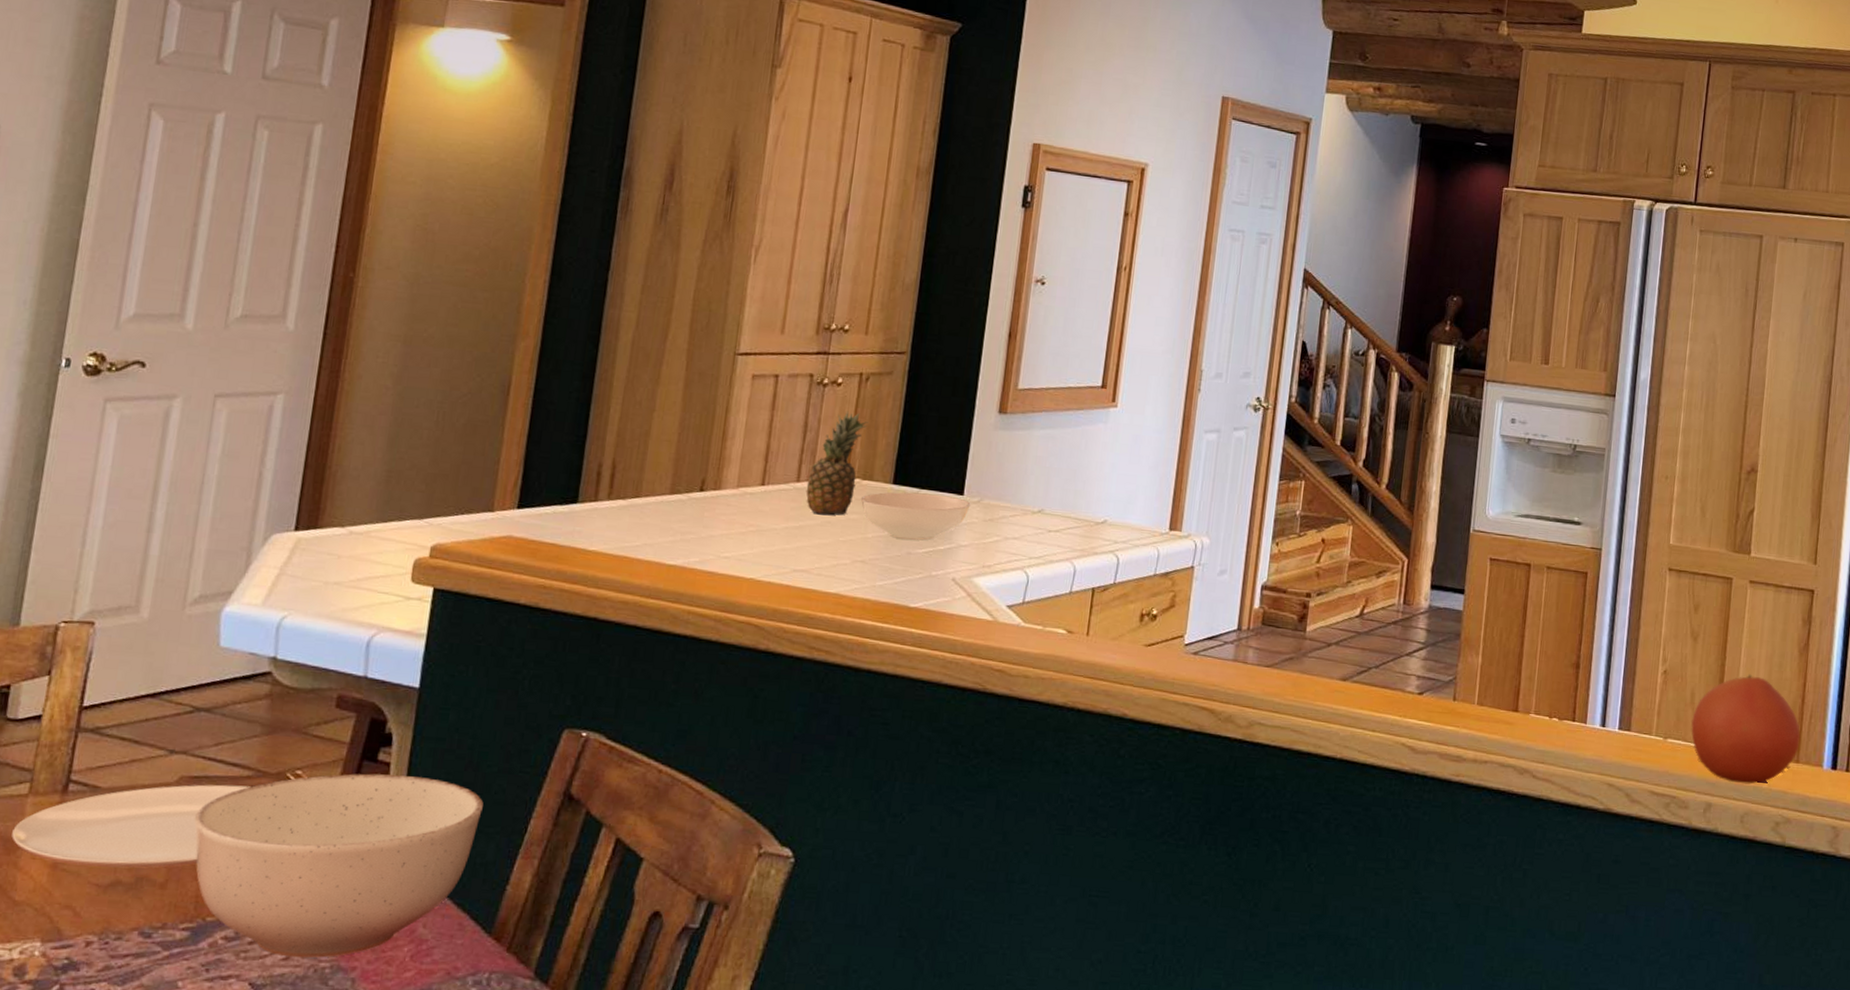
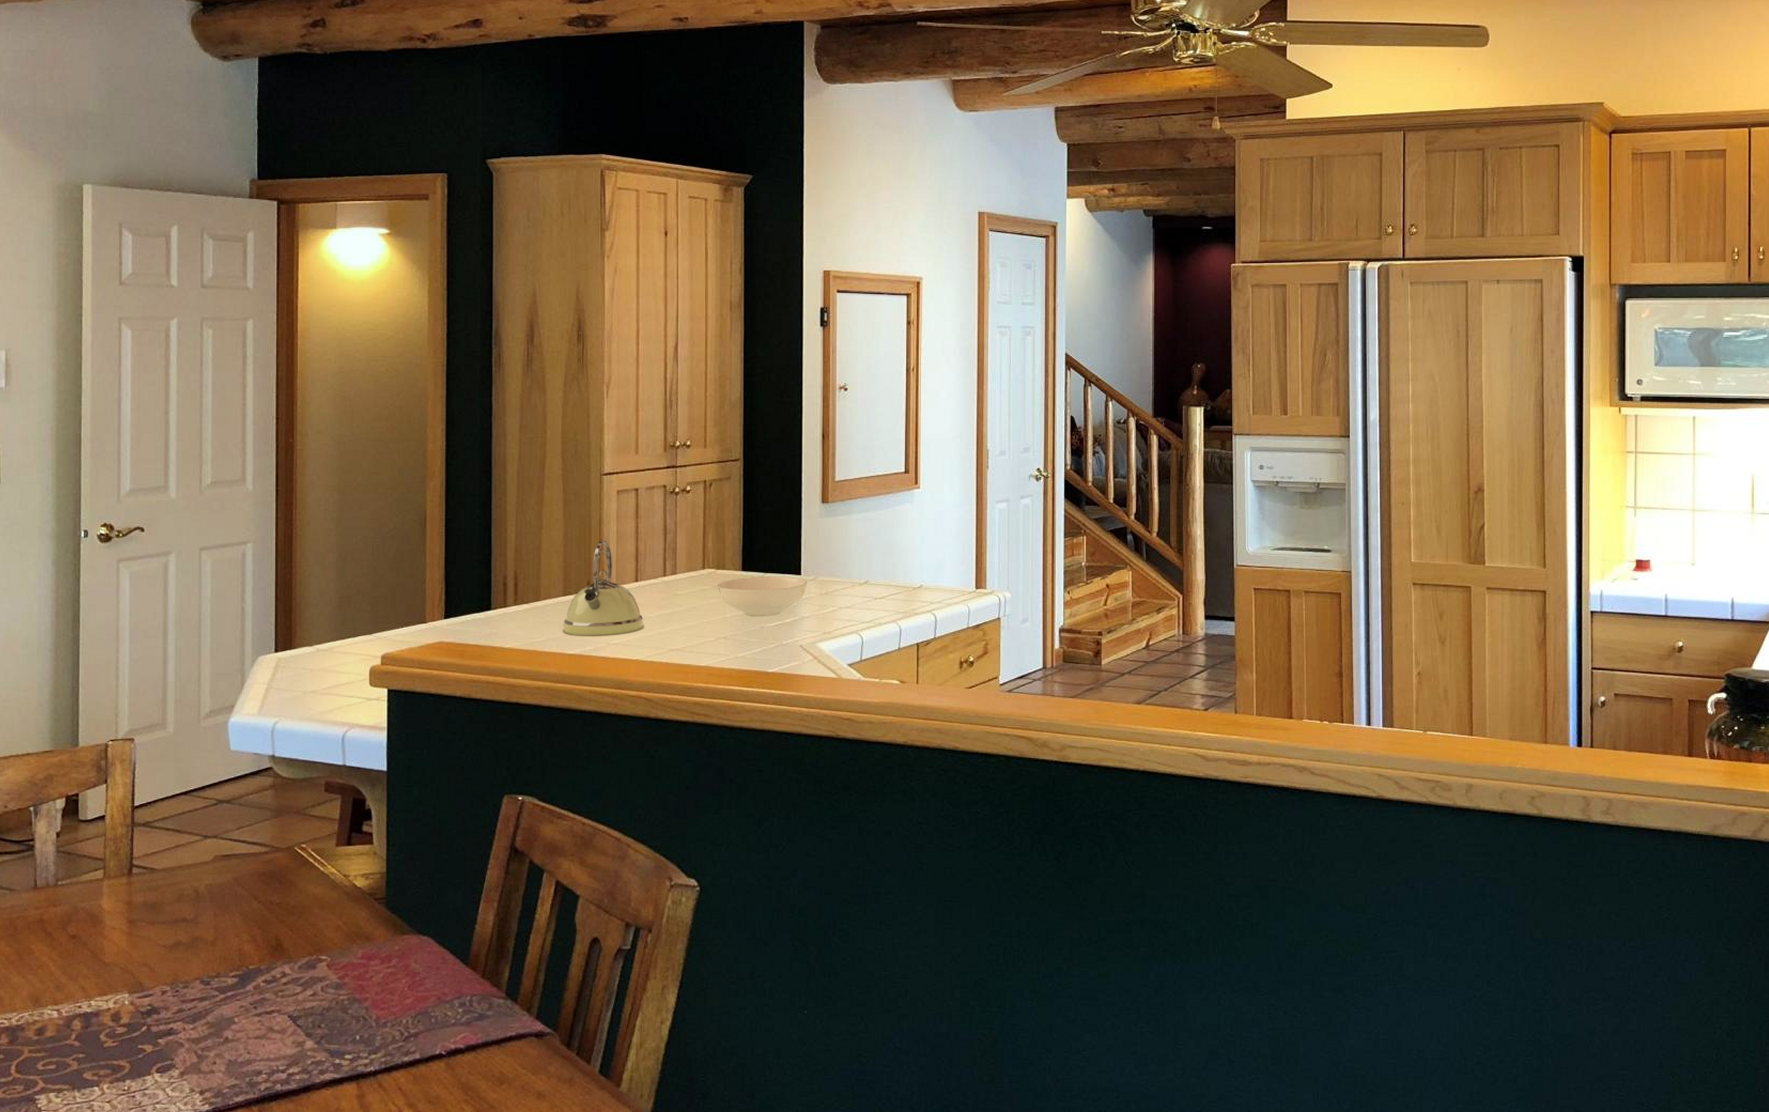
plate: present [12,784,251,869] -> none [96,860,269,931]
bowl: present [194,773,484,958] -> none [229,843,448,993]
kettle: none [662,431,767,548] -> present [562,540,645,637]
fruit: present [806,411,868,515] -> none [672,513,716,602]
fruit: present [1691,674,1801,785] -> none [1447,669,1546,766]

